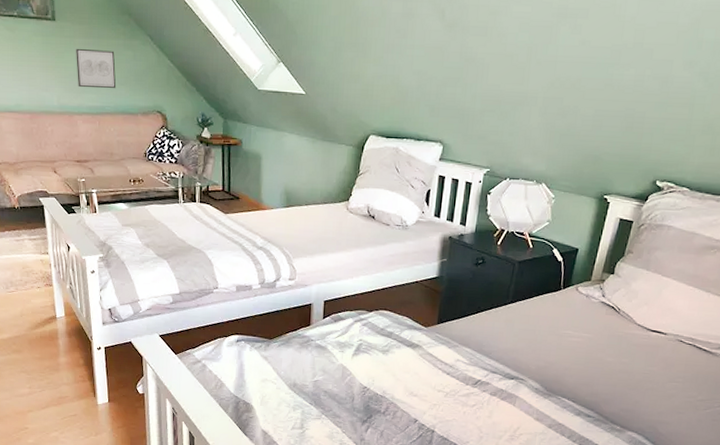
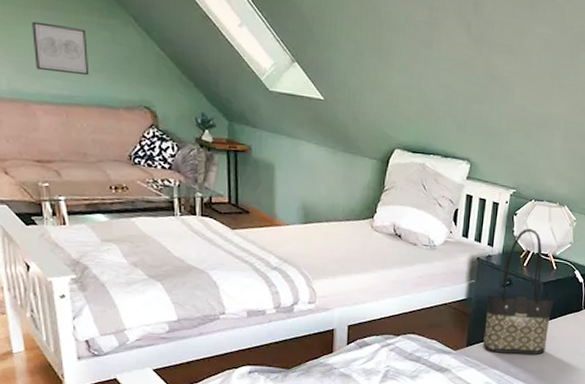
tote bag: none [454,207,530,335] -> present [483,229,554,355]

